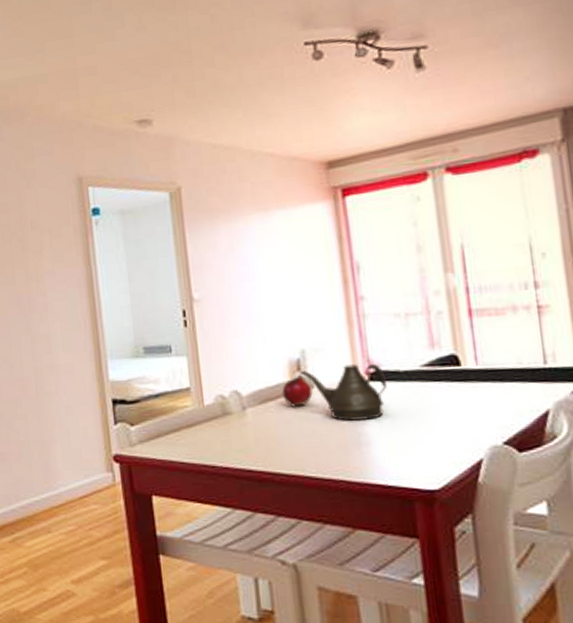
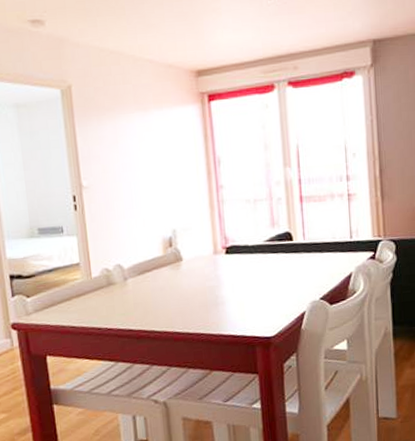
fruit: present [282,375,313,407] -> none [157,250,181,277]
teapot: present [300,363,387,422] -> none [172,239,238,287]

